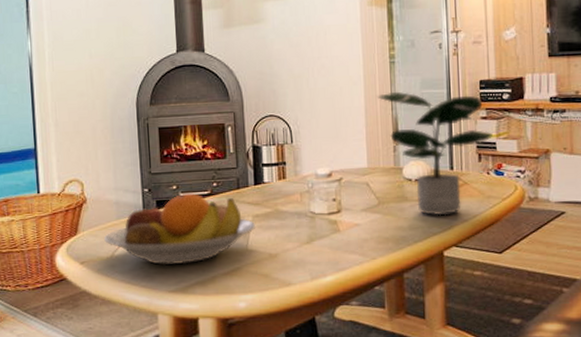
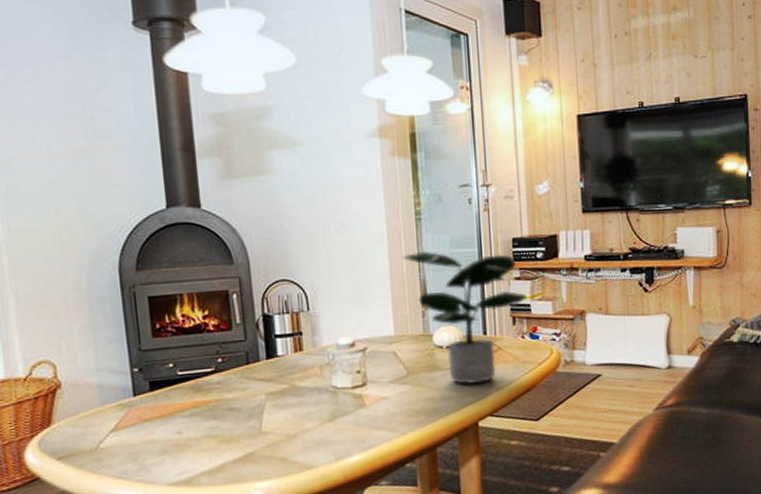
fruit bowl: present [104,192,256,264] -> none [86,370,270,455]

